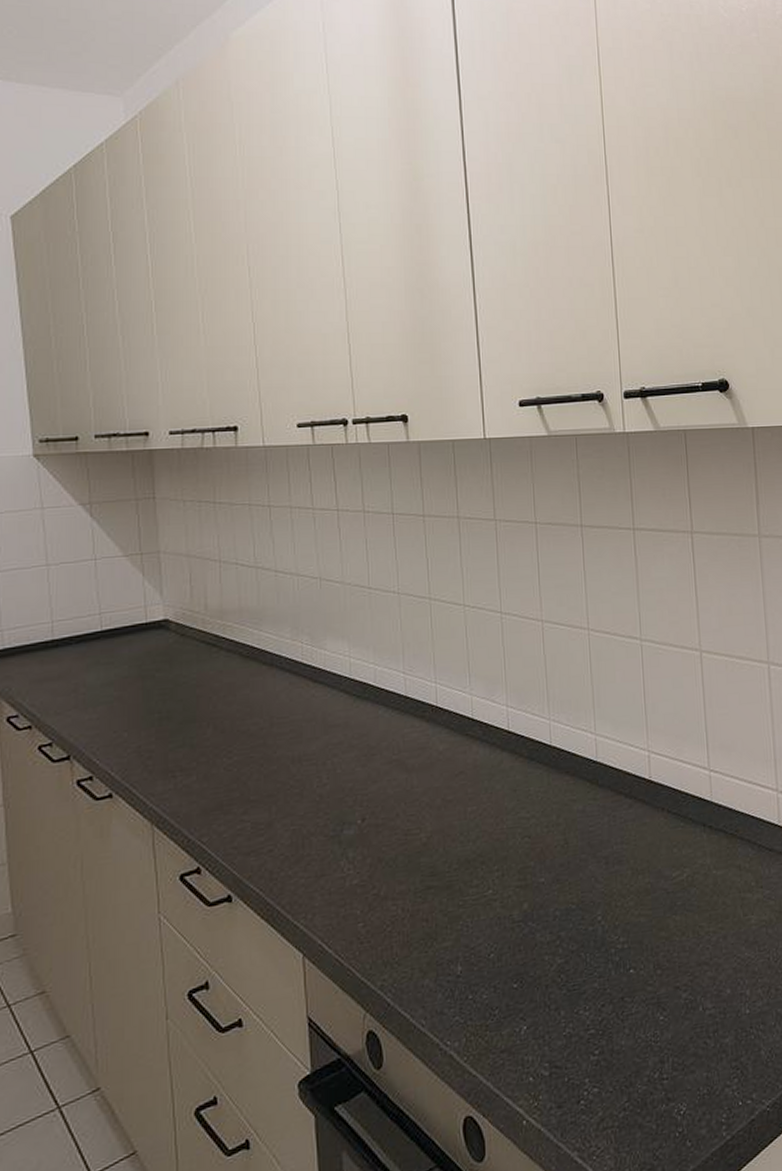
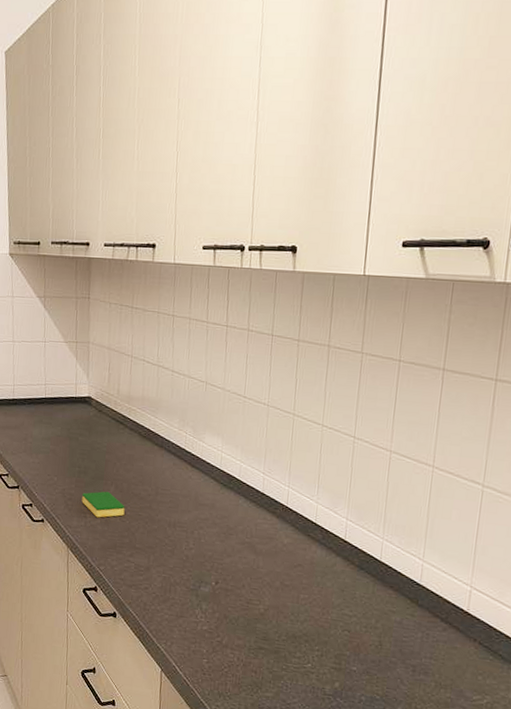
dish sponge: none [167,735,230,774] -> present [82,491,125,518]

